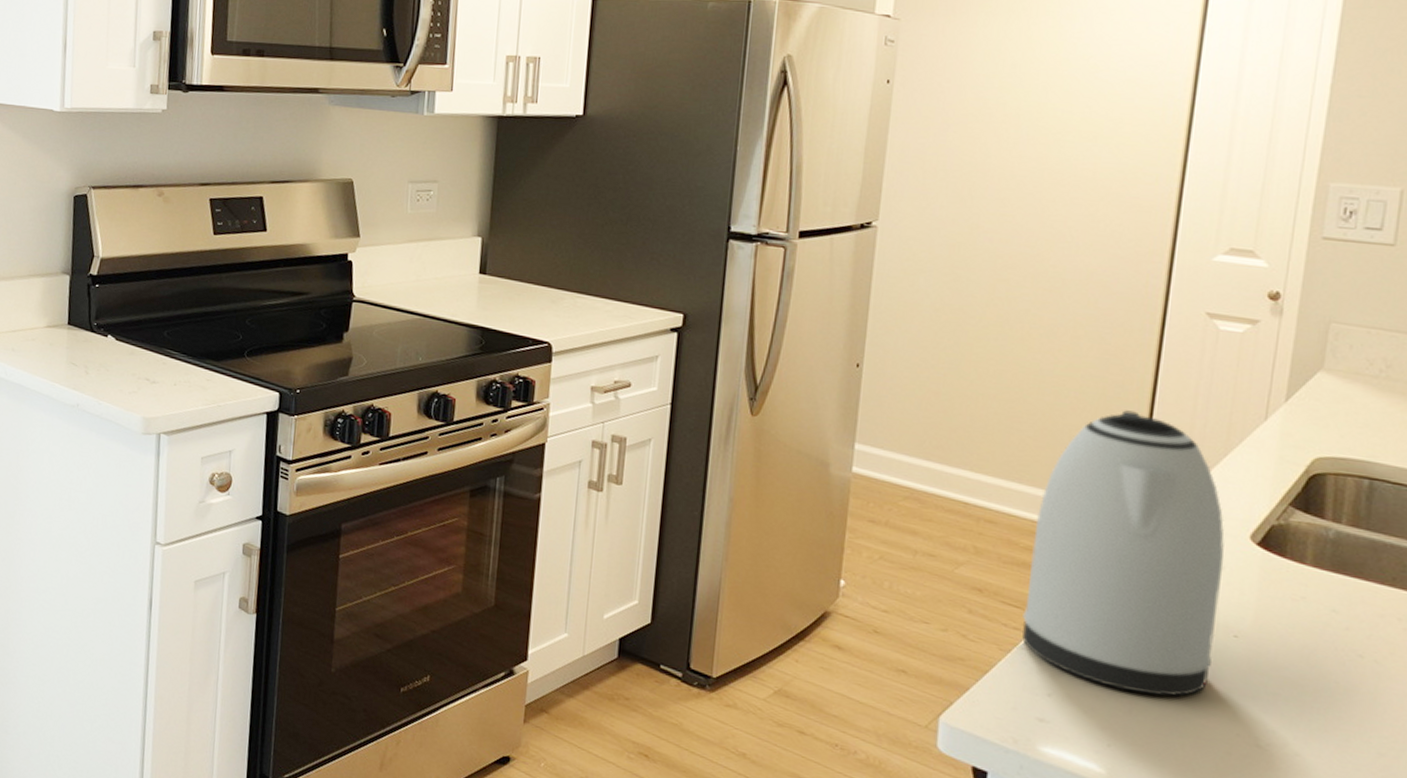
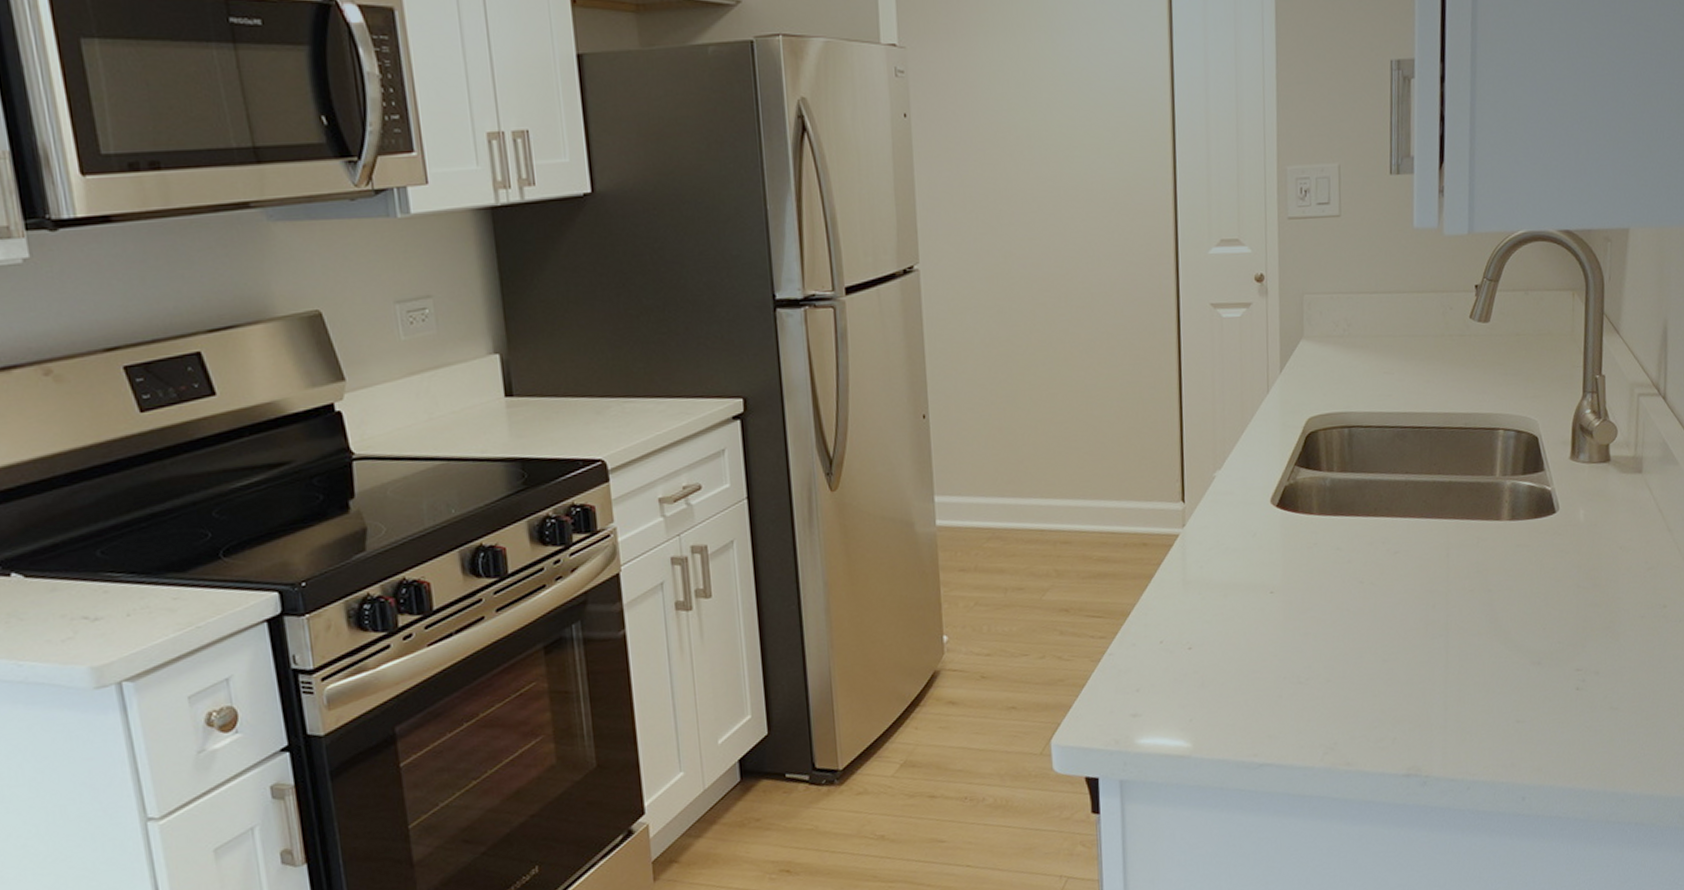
kettle: present [1021,410,1225,696] -> none [1103,408,1258,668]

